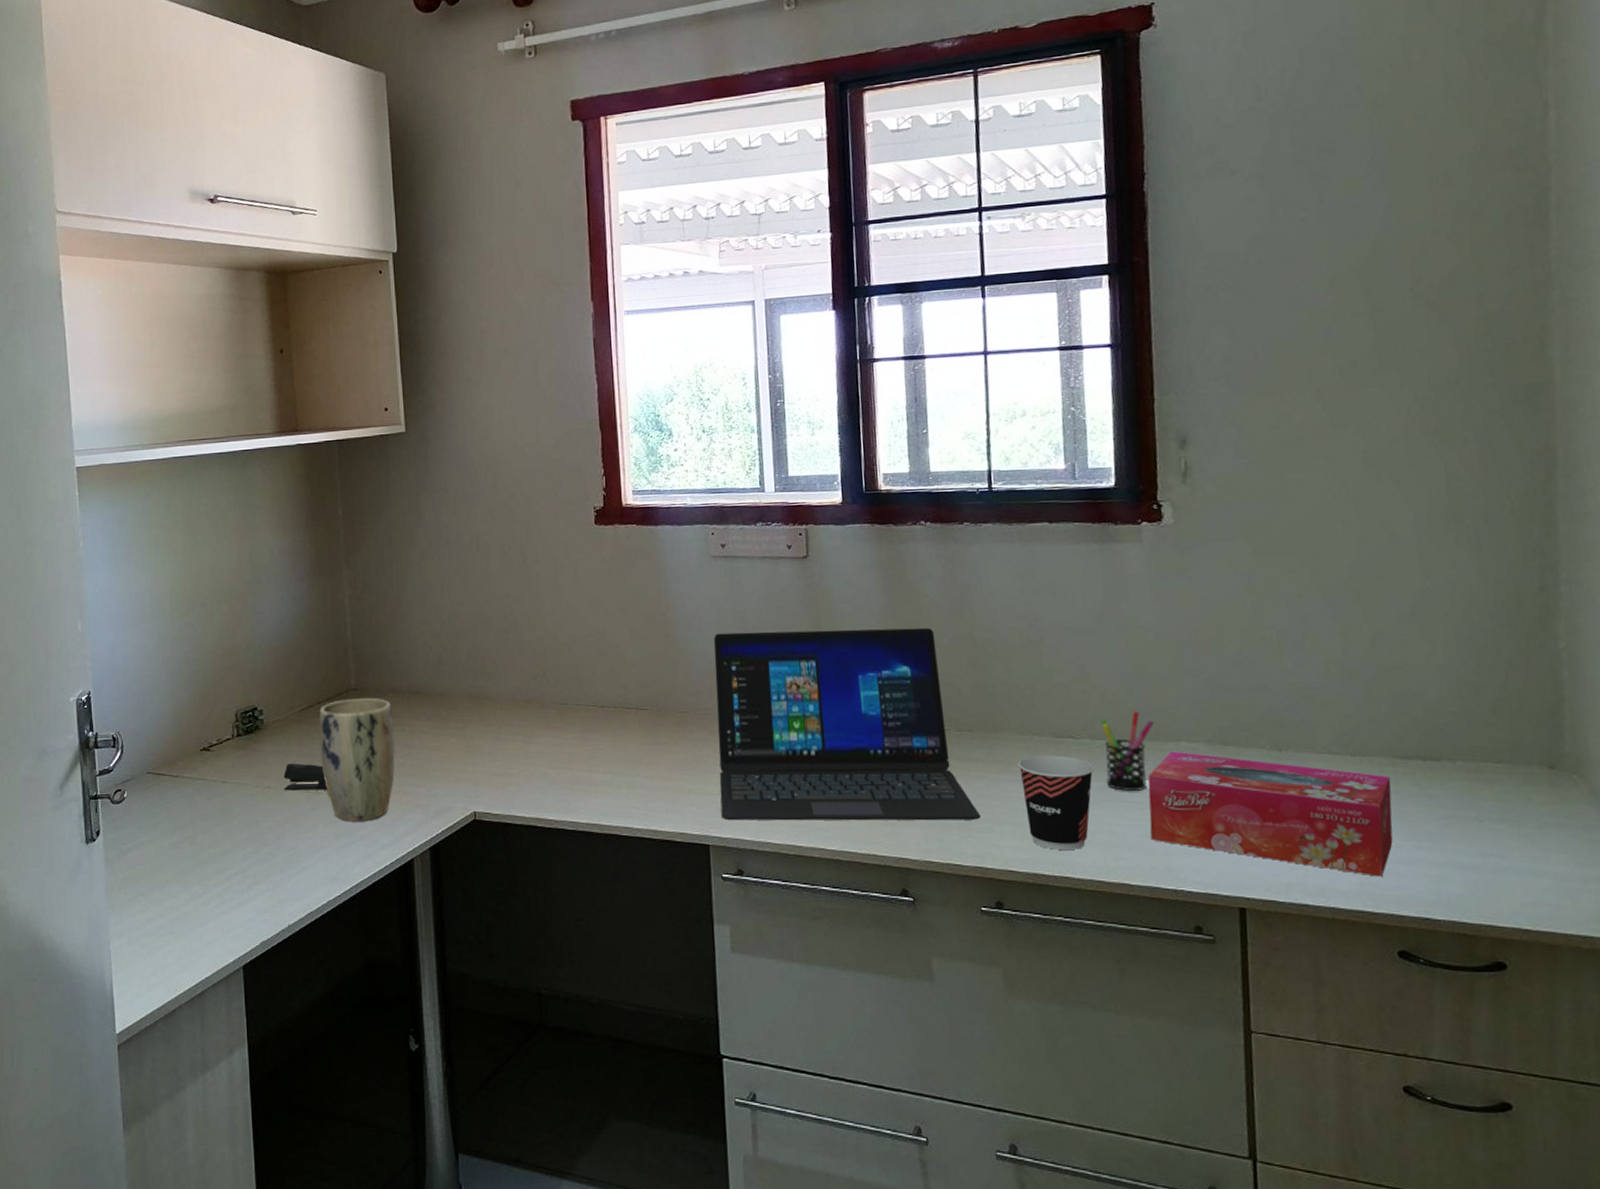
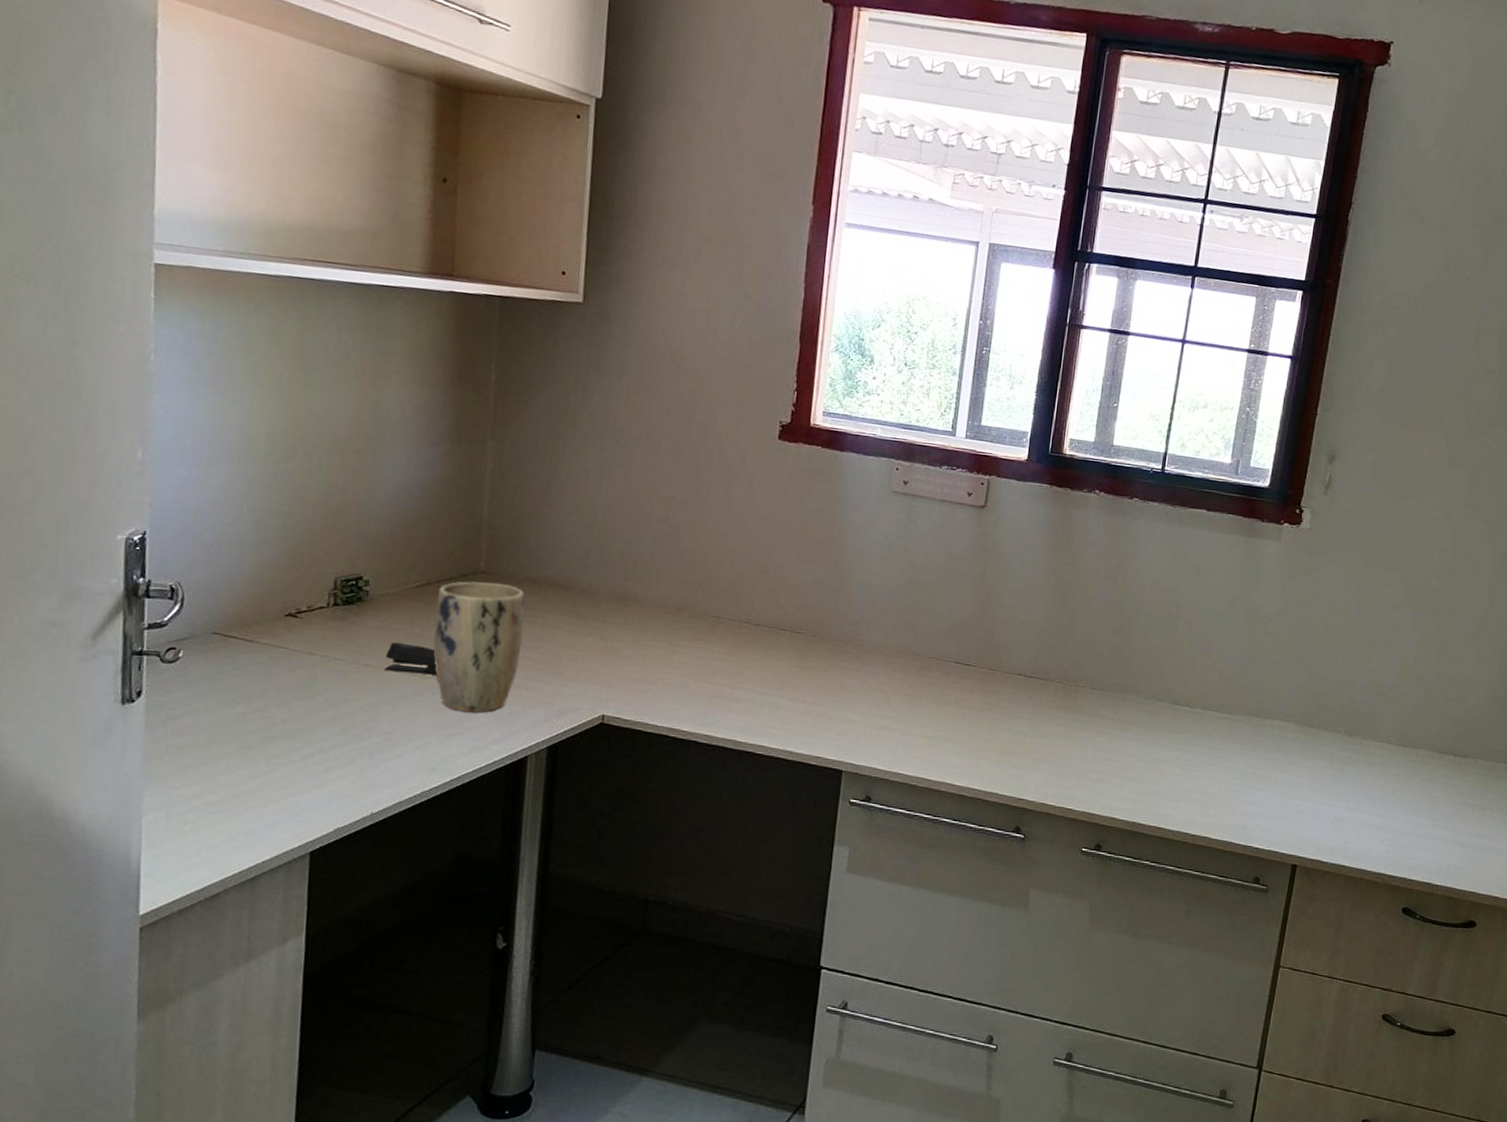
laptop: present [714,627,981,821] -> none [859,568,1098,771]
cup: present [1017,755,1094,851] -> none [1136,719,1201,805]
pen holder: present [1100,711,1154,791] -> none [1208,689,1258,759]
tissue box: present [1148,751,1393,877] -> none [1235,727,1428,847]

